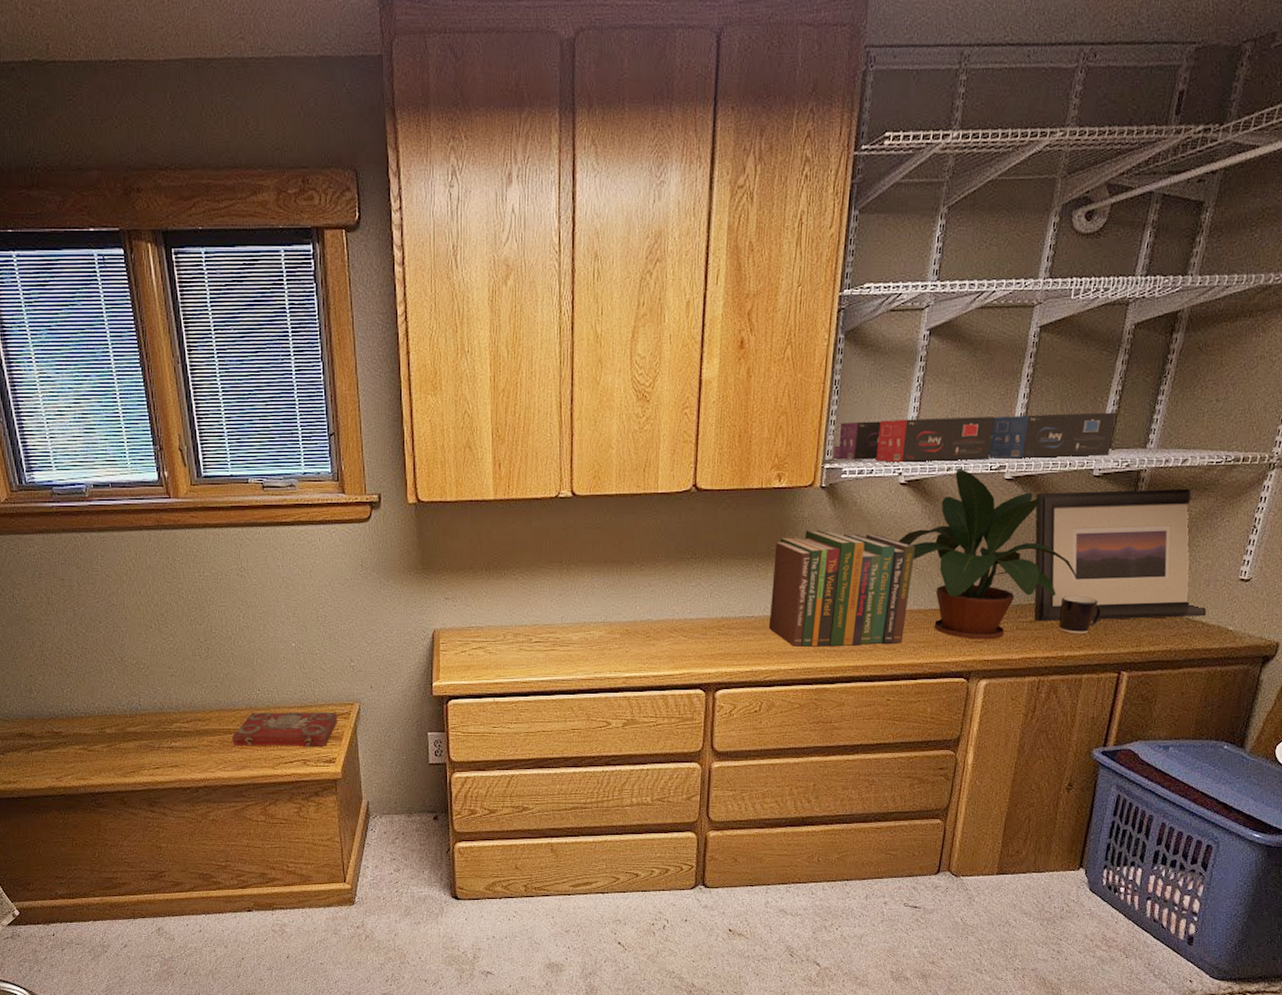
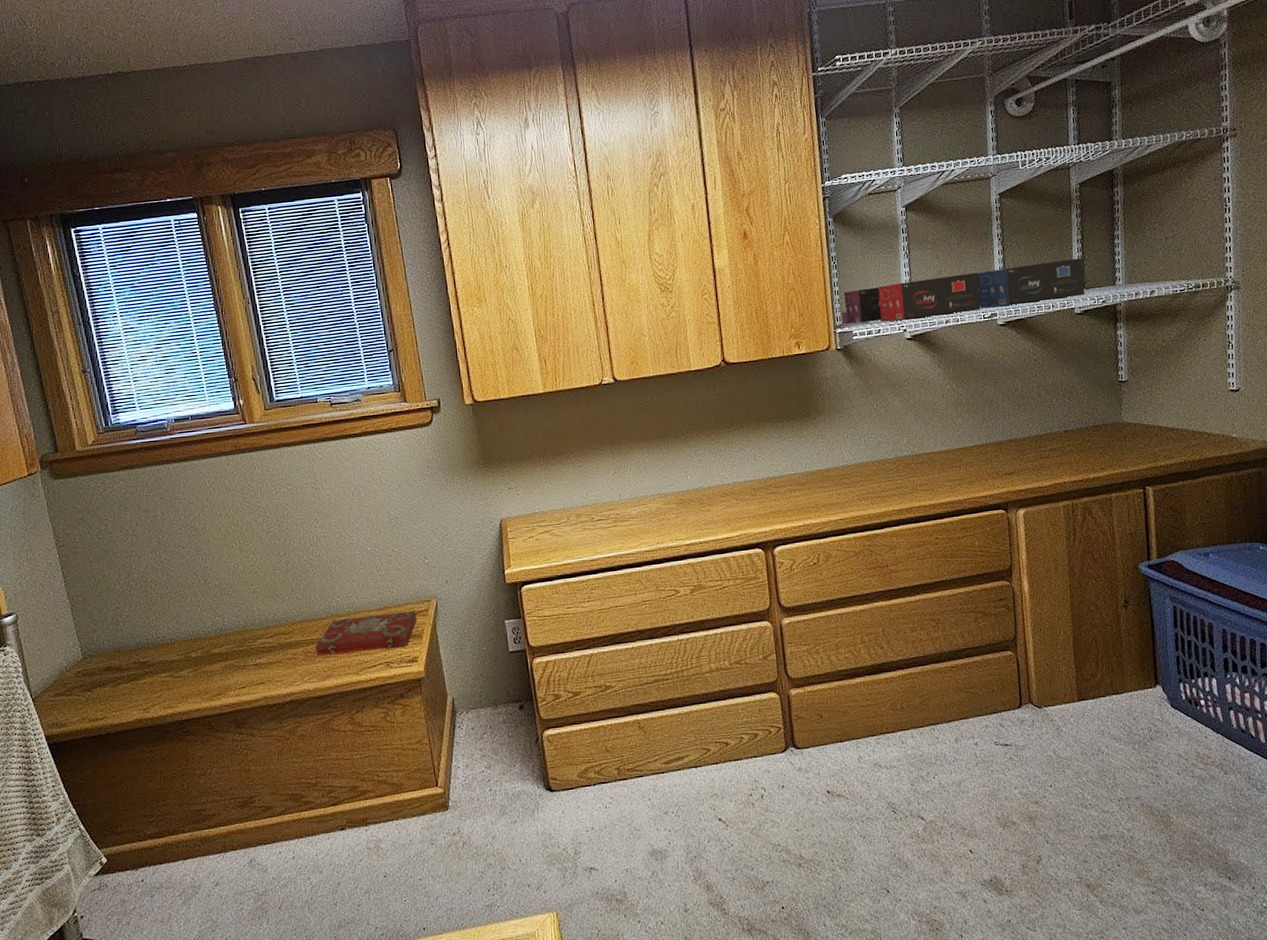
books: present [769,529,915,647] -> none [805,386,939,498]
potted plant: present [899,468,1078,640] -> none [916,319,1084,472]
picture frame: present [1034,488,1207,622] -> none [1029,315,1209,449]
mug: present [1059,595,1102,635] -> none [1074,421,1114,457]

